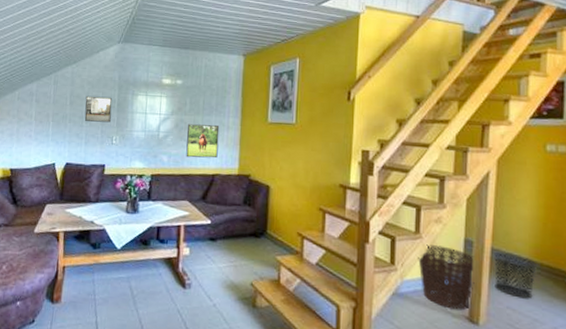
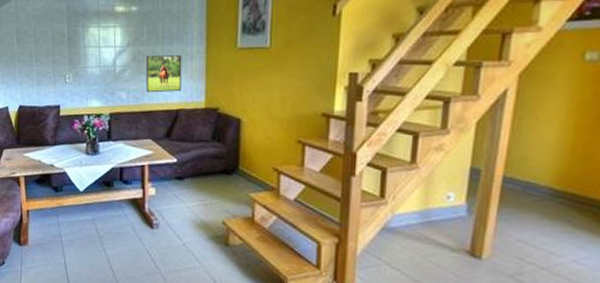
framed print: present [84,95,112,123] -> none [33,31,62,60]
basket: present [418,244,474,310] -> none [413,175,481,244]
waste bin: present [493,252,538,299] -> none [504,180,560,231]

